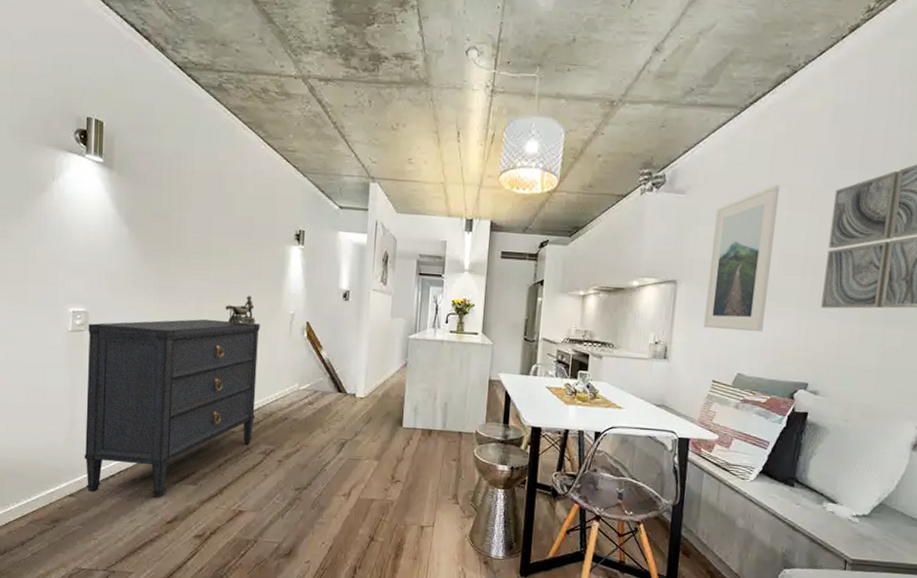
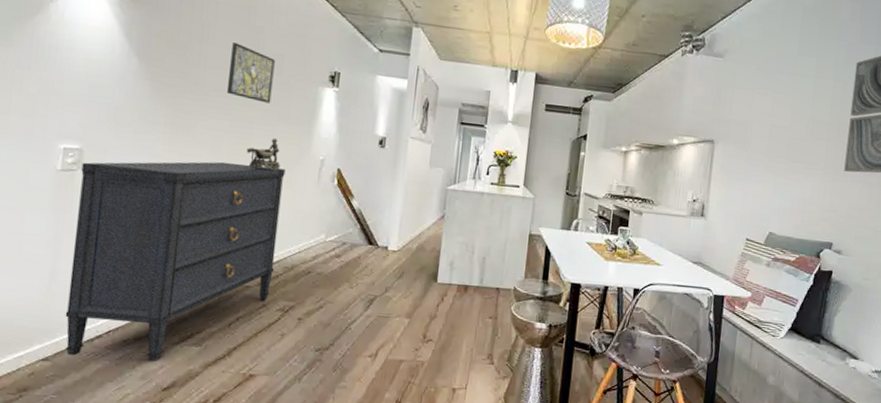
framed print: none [204,208,246,263] -> present [226,43,275,103]
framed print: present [704,184,781,332] -> none [739,54,809,193]

